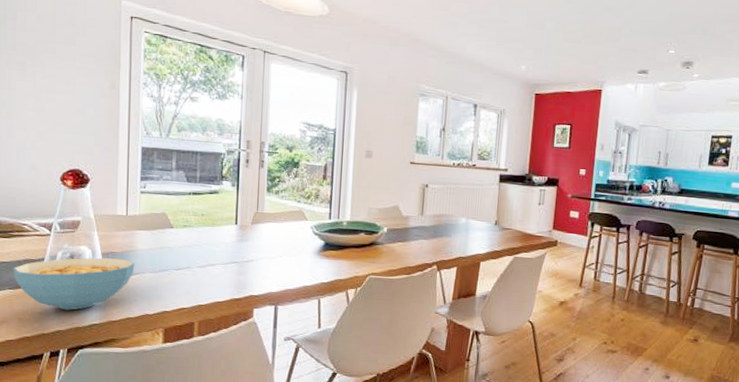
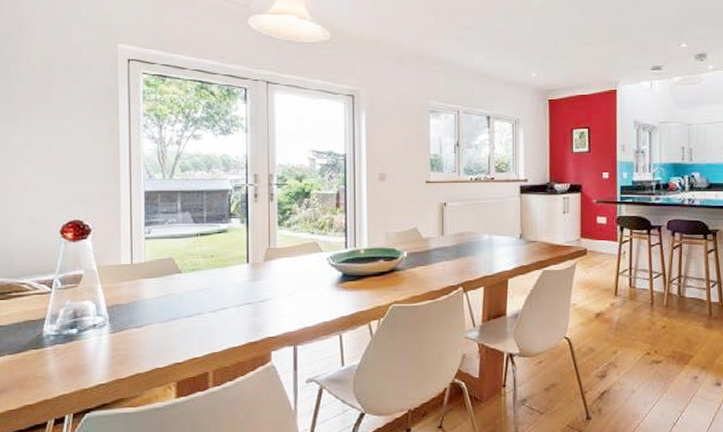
cereal bowl: present [13,257,135,310] -> none [12,311,142,372]

